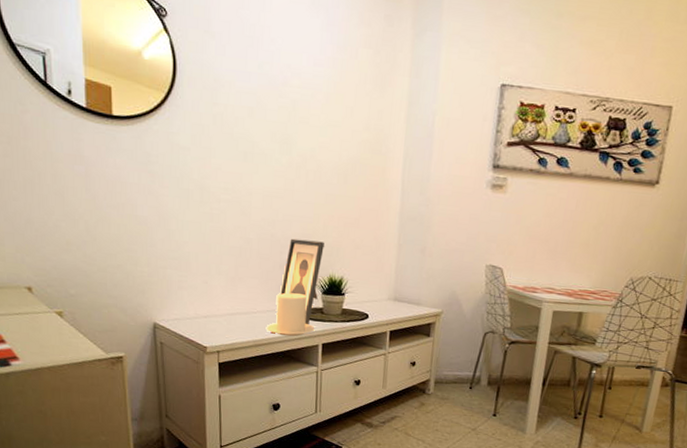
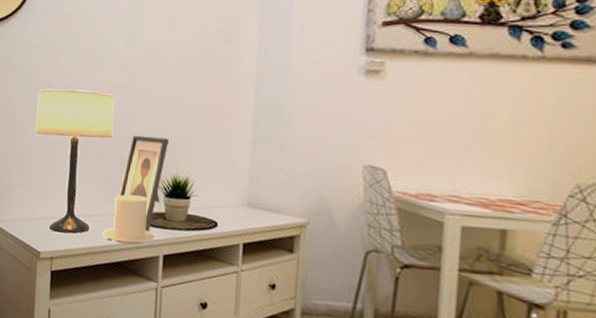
table lamp: none [192,192,271,329] -> present [36,89,114,234]

